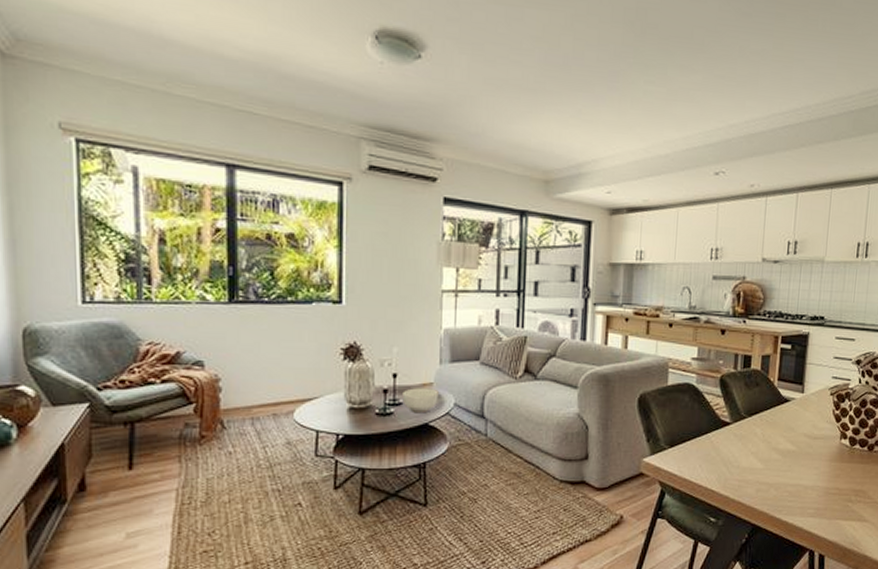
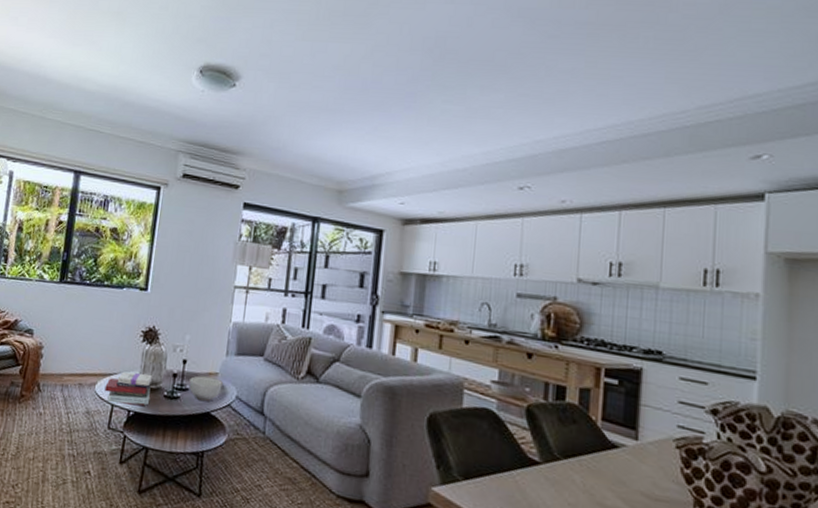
books: none [305,393,361,429] -> present [104,371,152,407]

